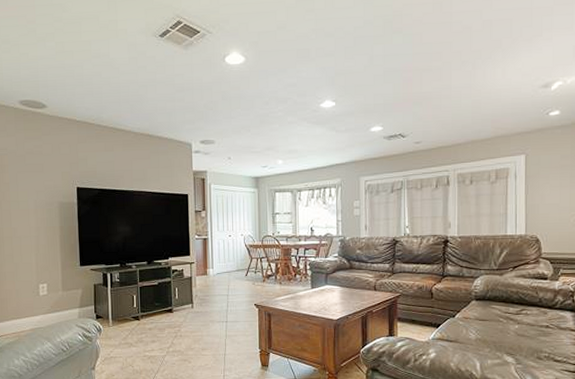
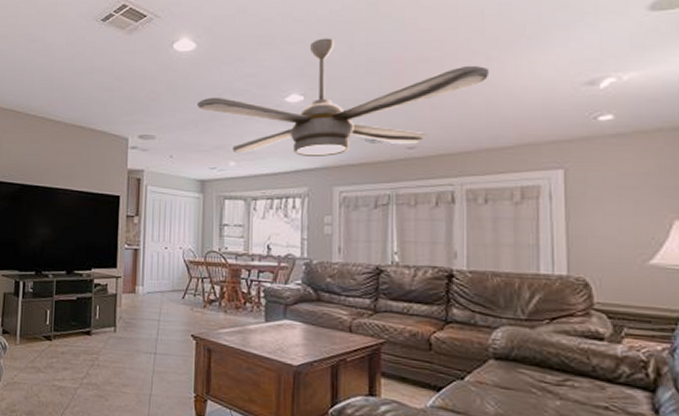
ceiling fan: none [248,51,475,153] -> present [196,38,490,156]

